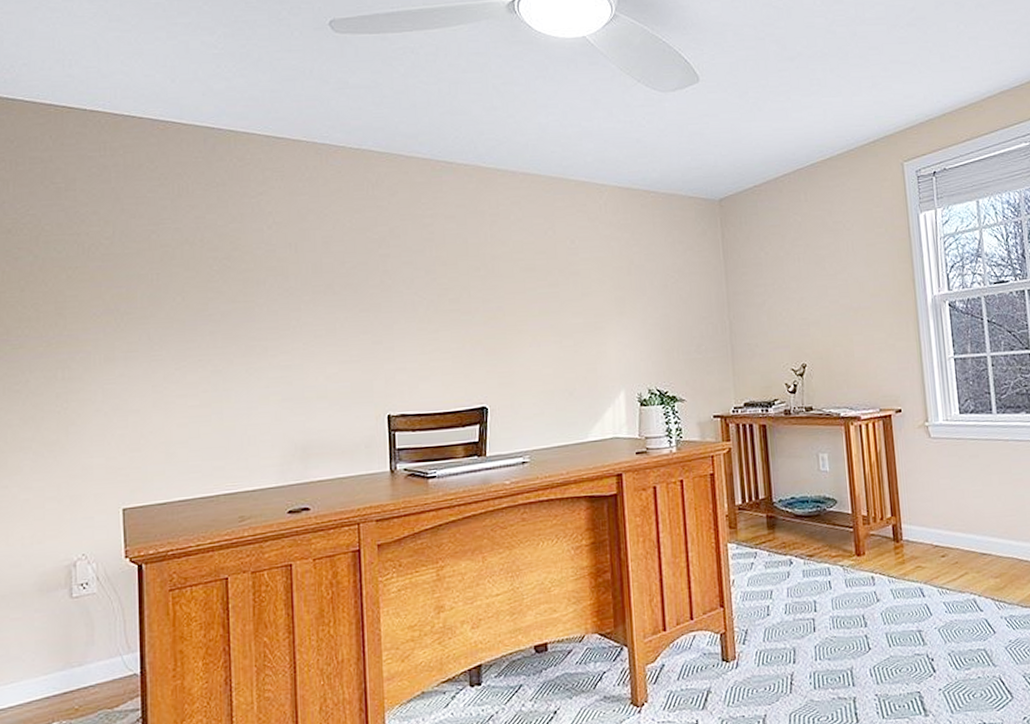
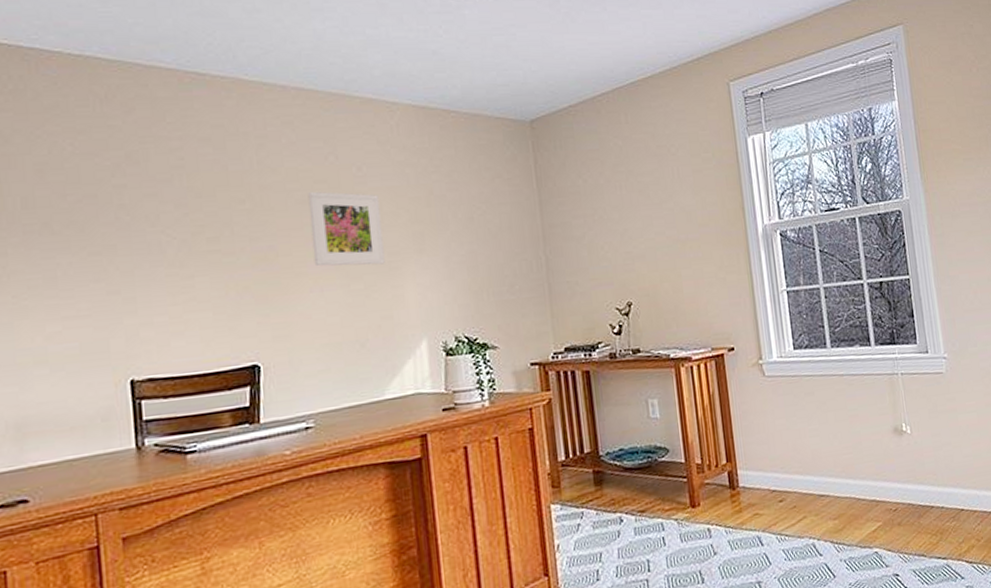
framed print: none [530,260,592,325] -> present [308,191,385,267]

